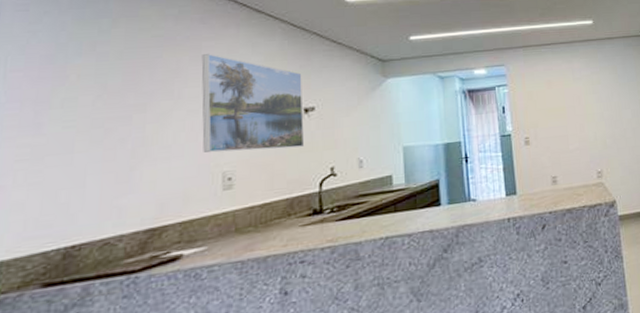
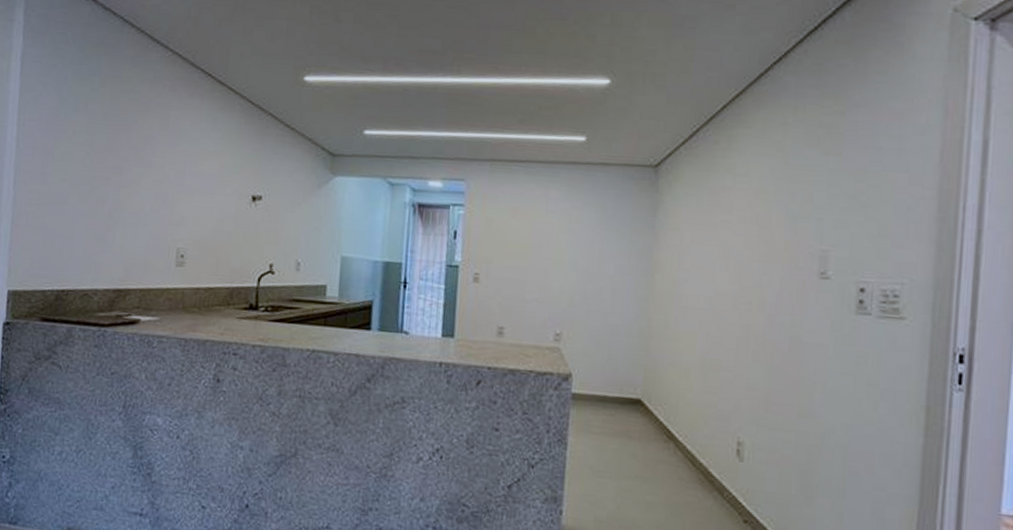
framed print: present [201,54,304,153] -> none [163,124,254,236]

